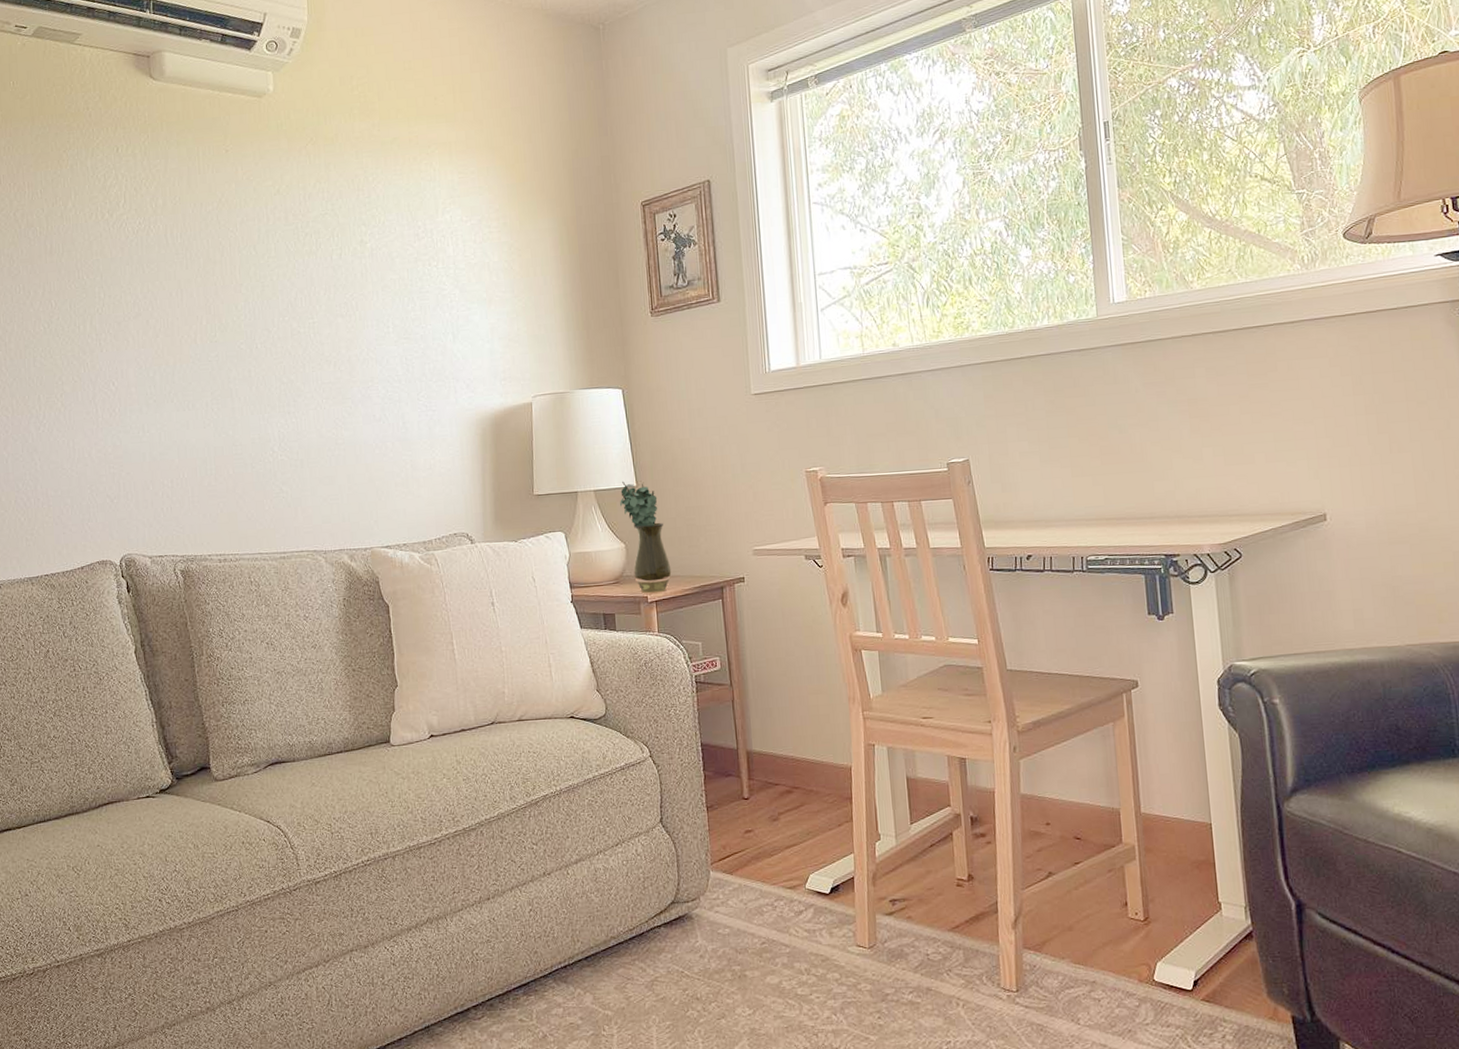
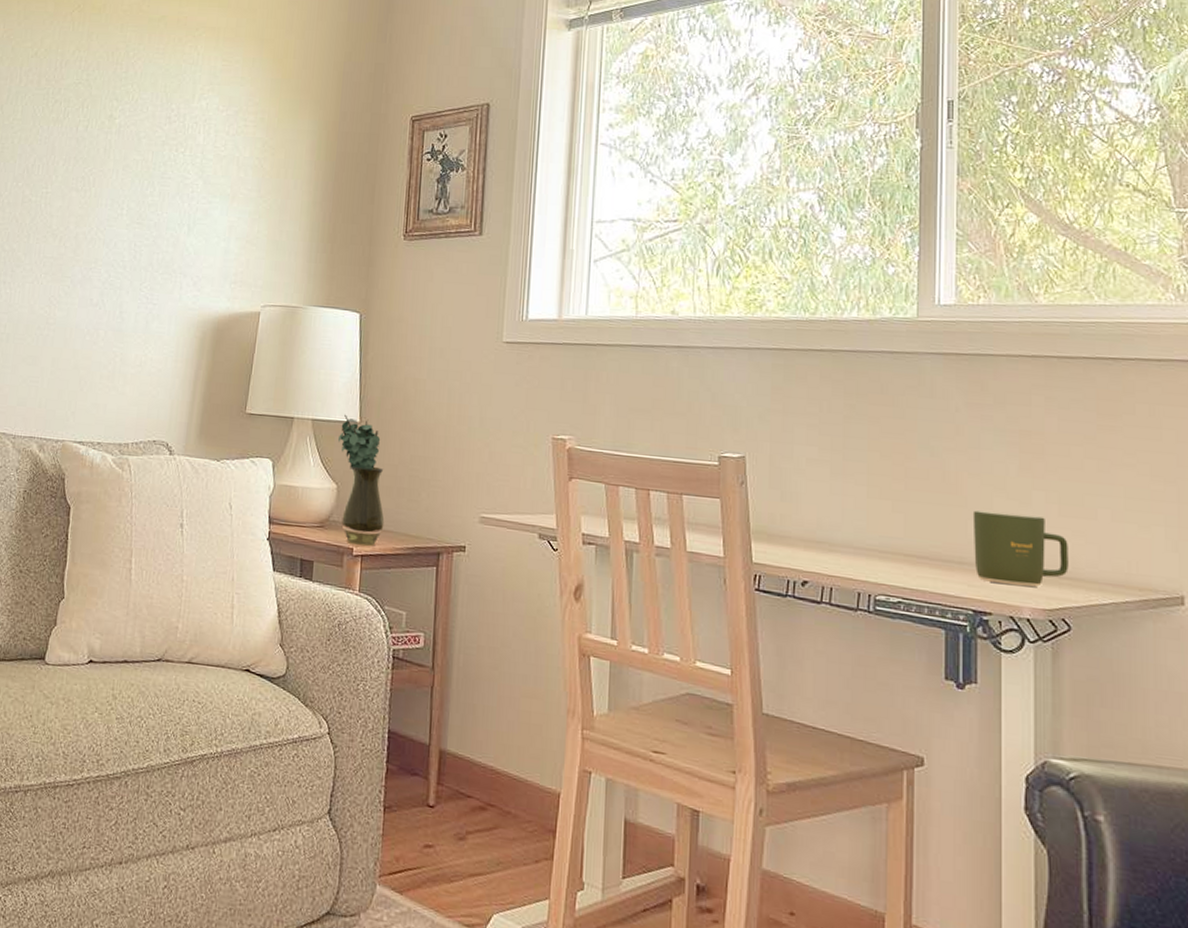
mug: none [1157,468,1236,529] -> present [972,510,1069,587]

